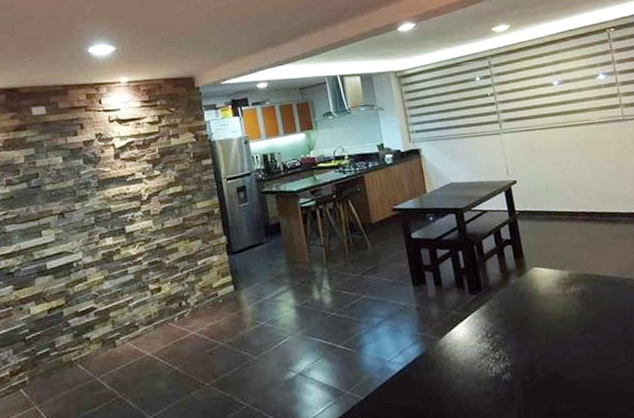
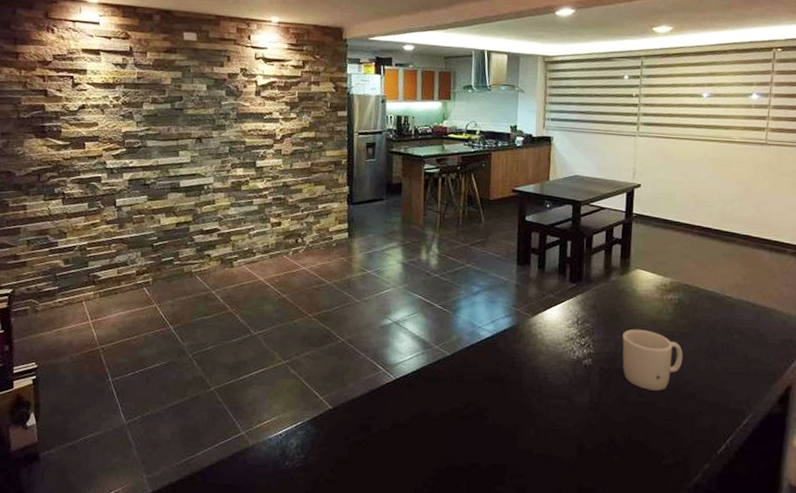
mug: none [535,329,602,395] -> present [622,329,683,391]

